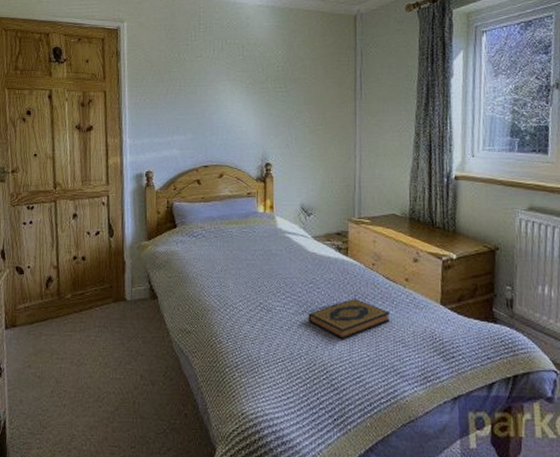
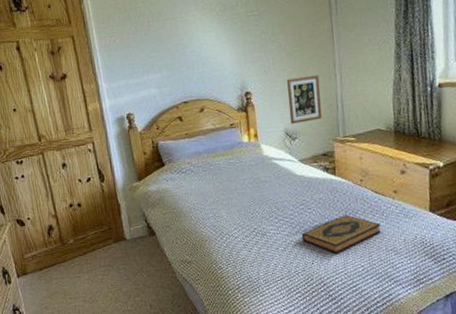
picture frame: none [307,154,340,200] -> present [287,74,322,124]

